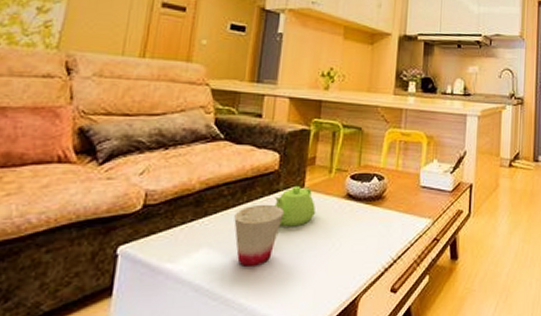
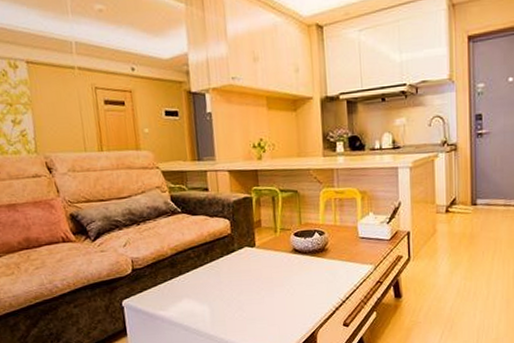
cup: present [234,204,284,266] -> none [203,262,242,311]
teapot: present [274,185,316,227] -> none [233,245,268,280]

